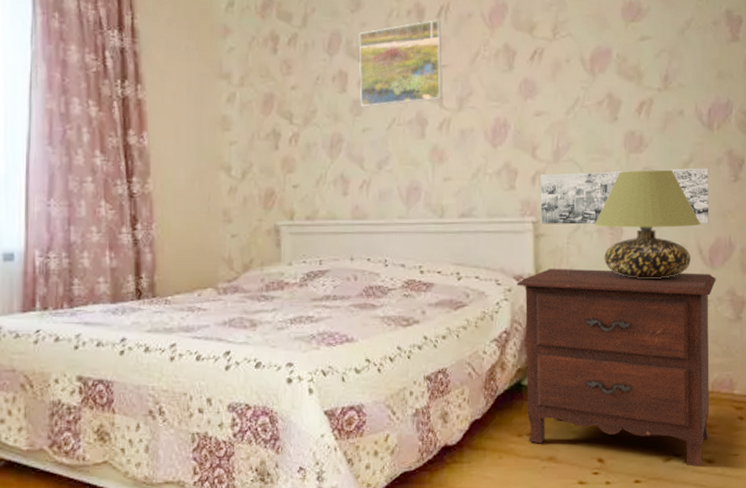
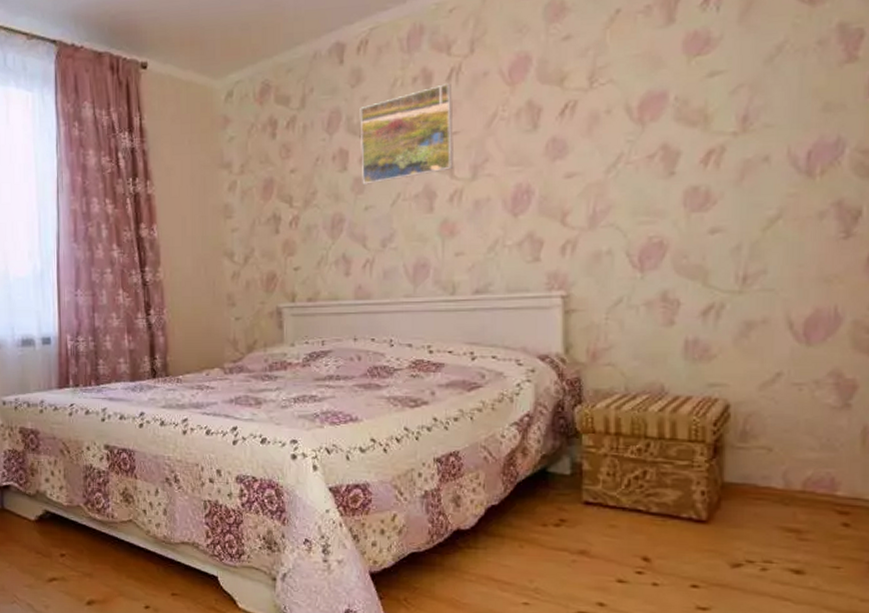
nightstand: present [516,268,716,468] -> none [541,346,813,578]
wall art: present [540,168,709,225] -> none [571,224,806,298]
table lamp: present [594,169,701,279] -> none [641,228,793,358]

